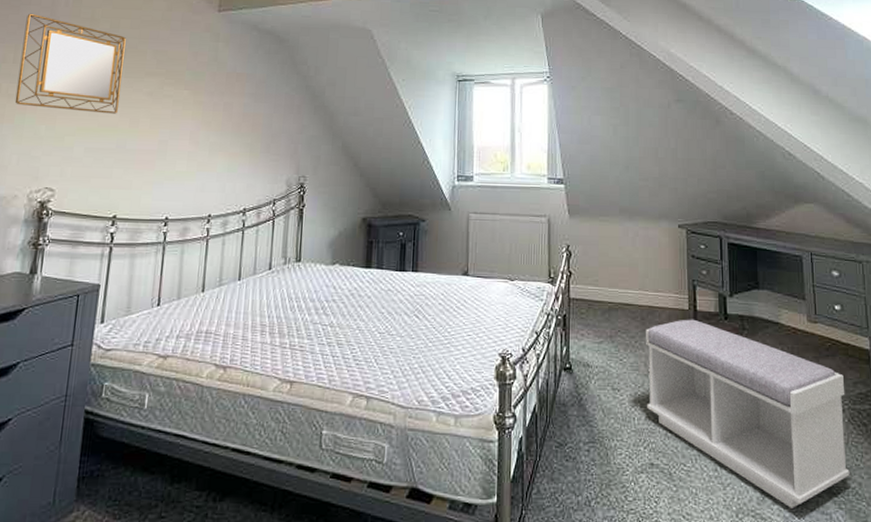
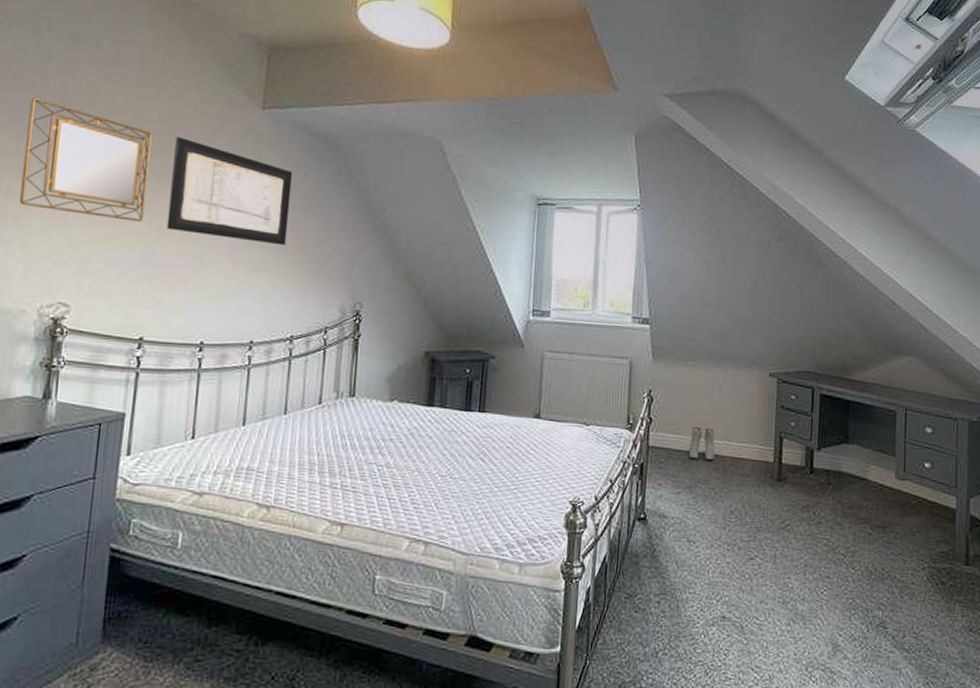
wall art: none [137,40,245,129] -> present [166,137,293,246]
boots: none [607,279,633,309] -> present [688,427,716,460]
bench: present [646,319,850,508] -> none [723,472,927,663]

